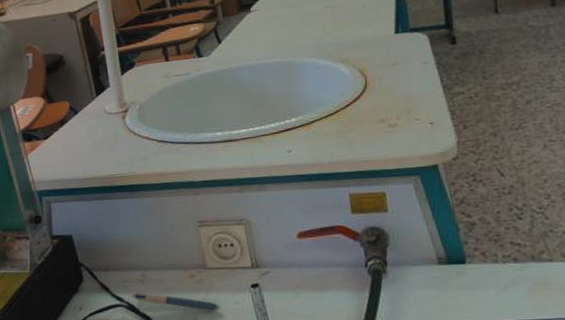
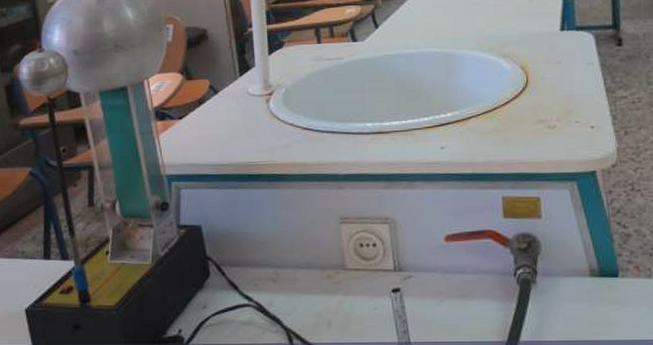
pen: present [131,292,220,311] -> none [261,291,357,316]

